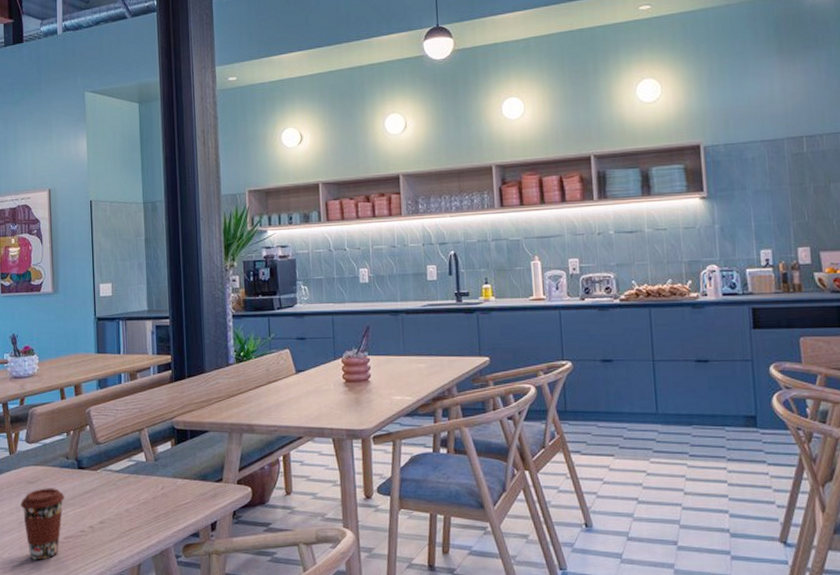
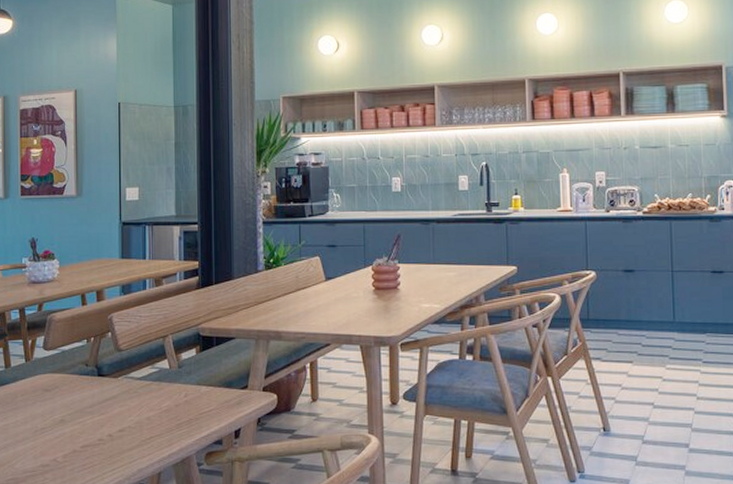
coffee cup: present [20,488,65,560] -> none [36,396,84,470]

